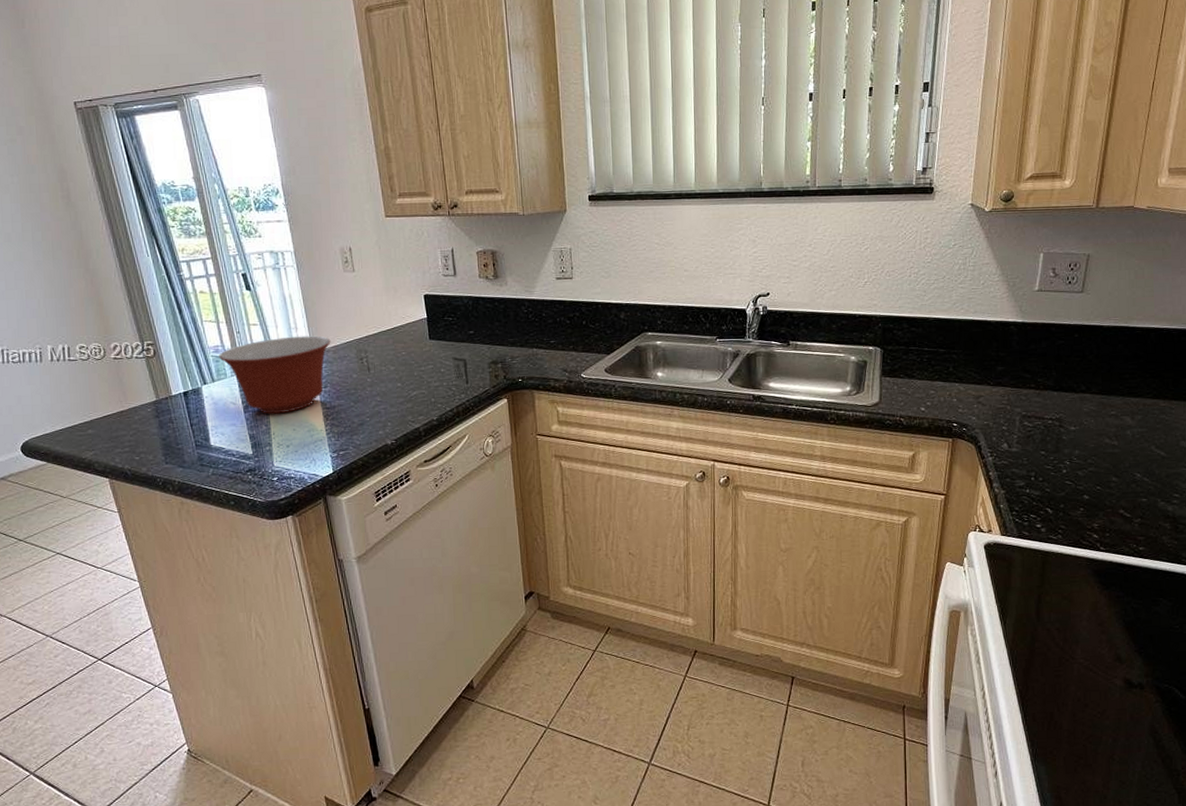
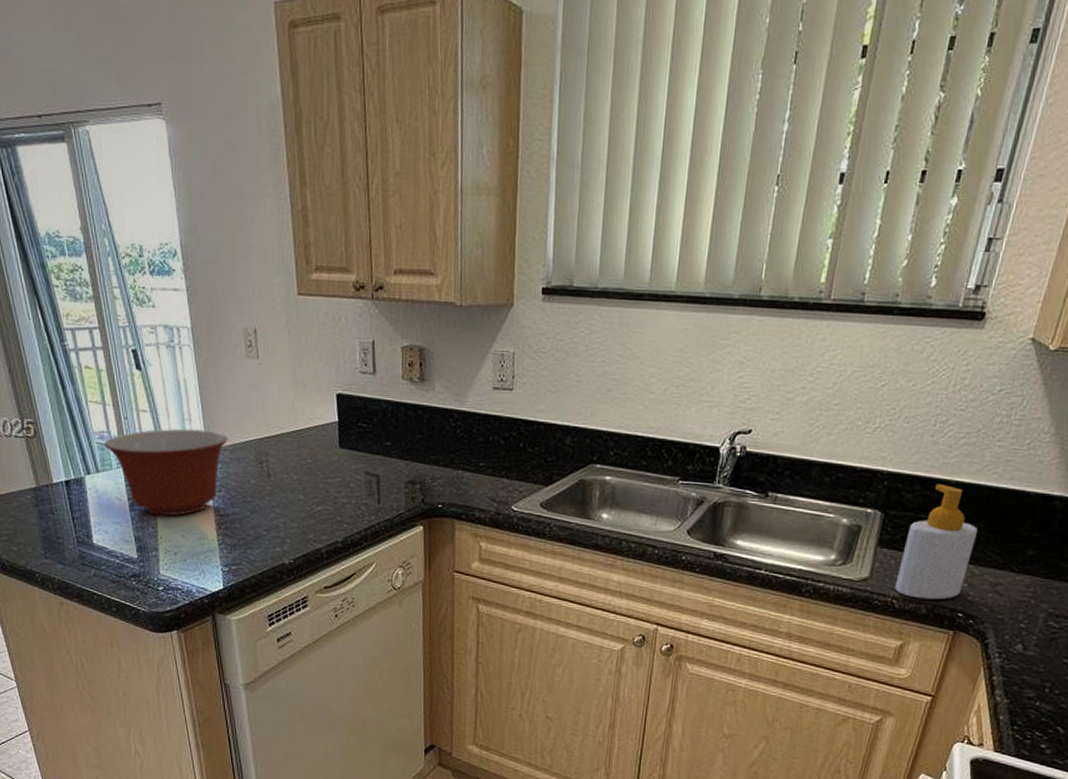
soap bottle: none [900,321,957,415] -> present [894,484,978,600]

